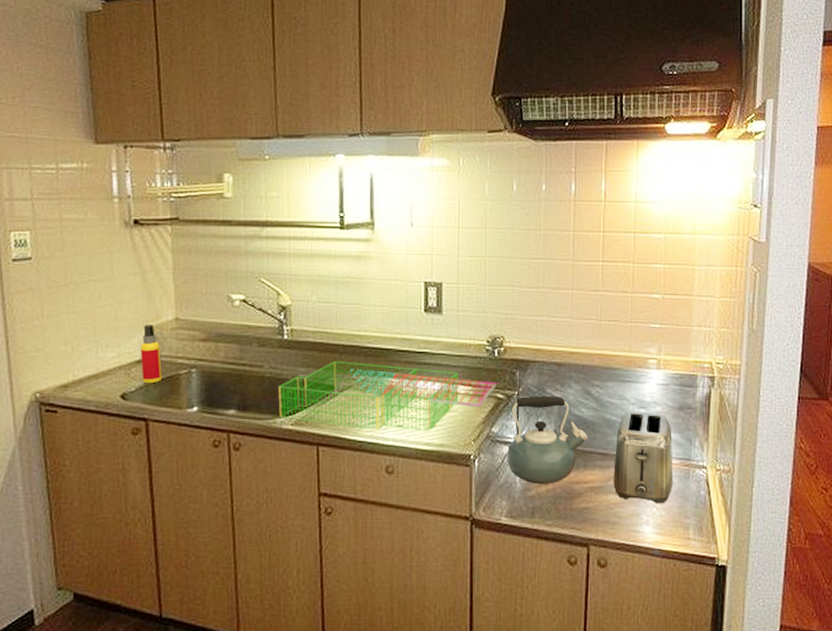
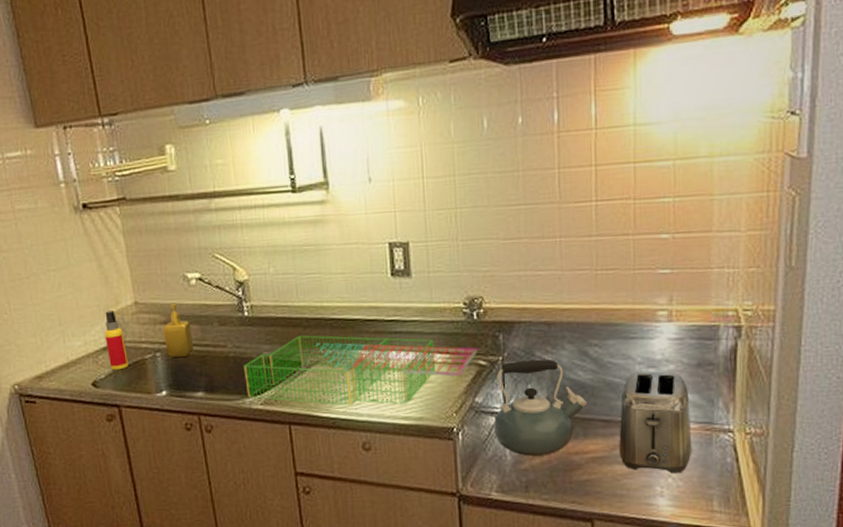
soap dispenser: none [201,321,231,375] -> present [163,303,194,358]

